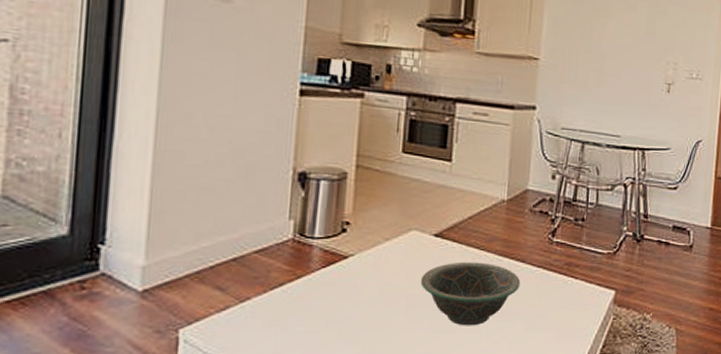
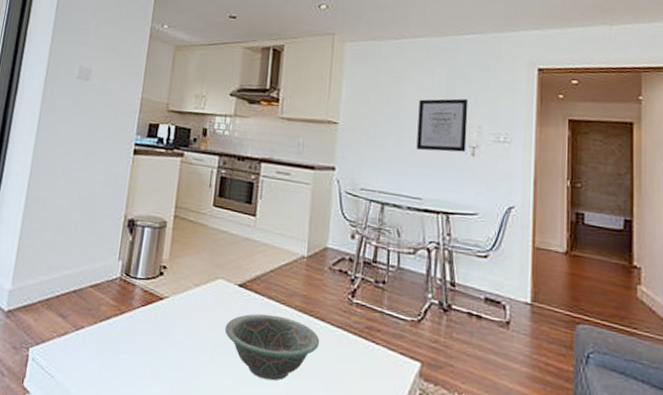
wall art: none [616,34,667,89] -> present [416,98,469,152]

